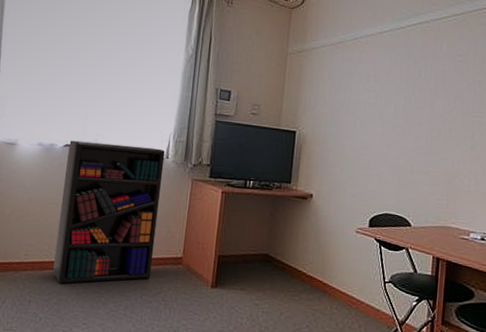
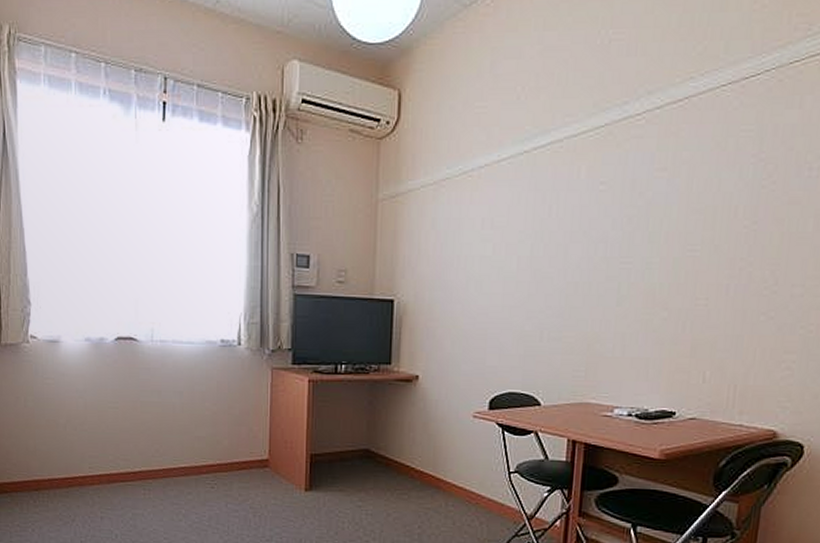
bookshelf: present [53,140,165,284] -> none [121,332,236,497]

